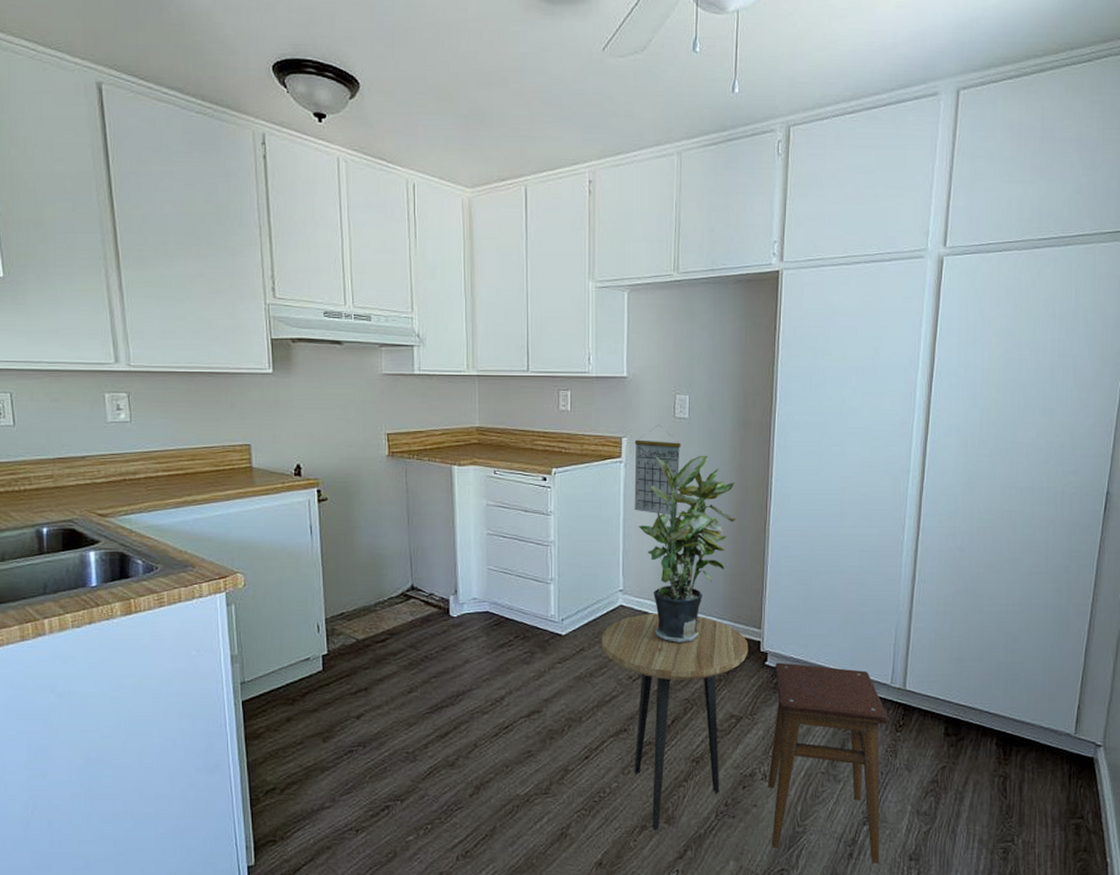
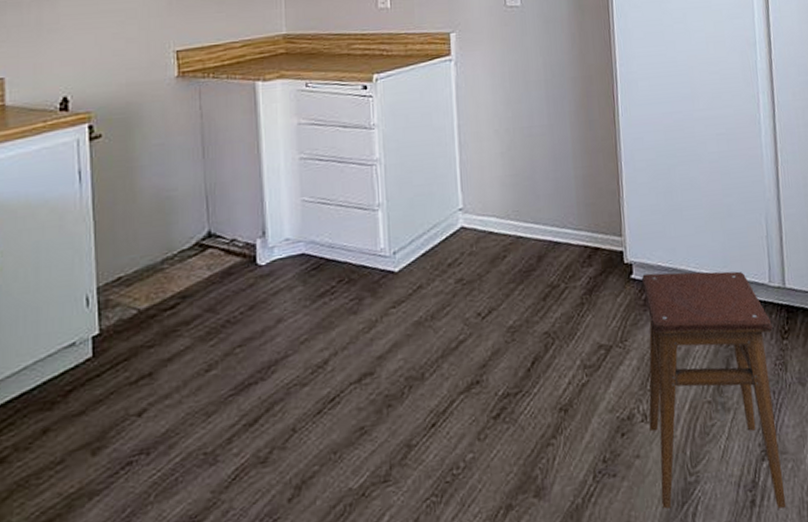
side table: present [601,613,749,831] -> none [441,229,611,511]
calendar: present [634,424,681,516] -> none [464,15,518,116]
potted plant: present [638,455,739,644] -> none [475,44,585,265]

